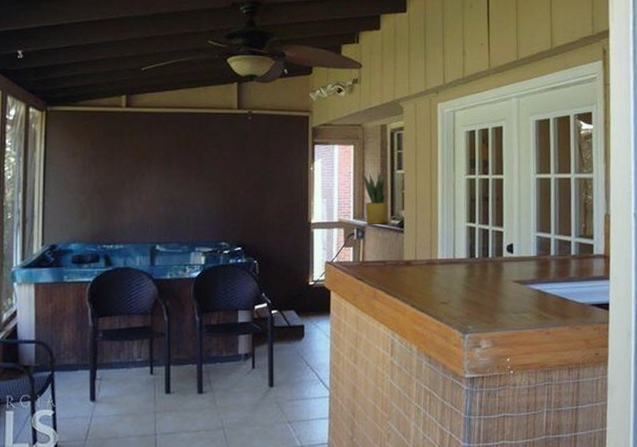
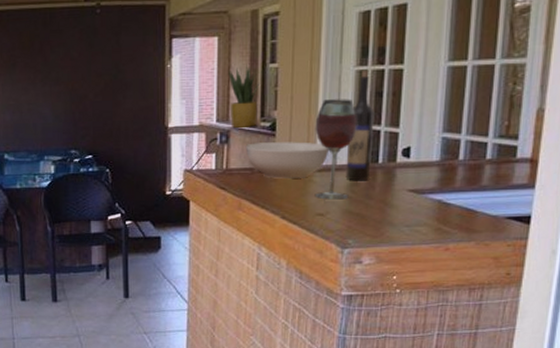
bowl: none [378,238,449,270] -> present [245,142,330,179]
wineglass: none [436,202,470,290] -> present [314,99,357,200]
wine bottle: none [462,178,484,272] -> present [345,69,375,180]

